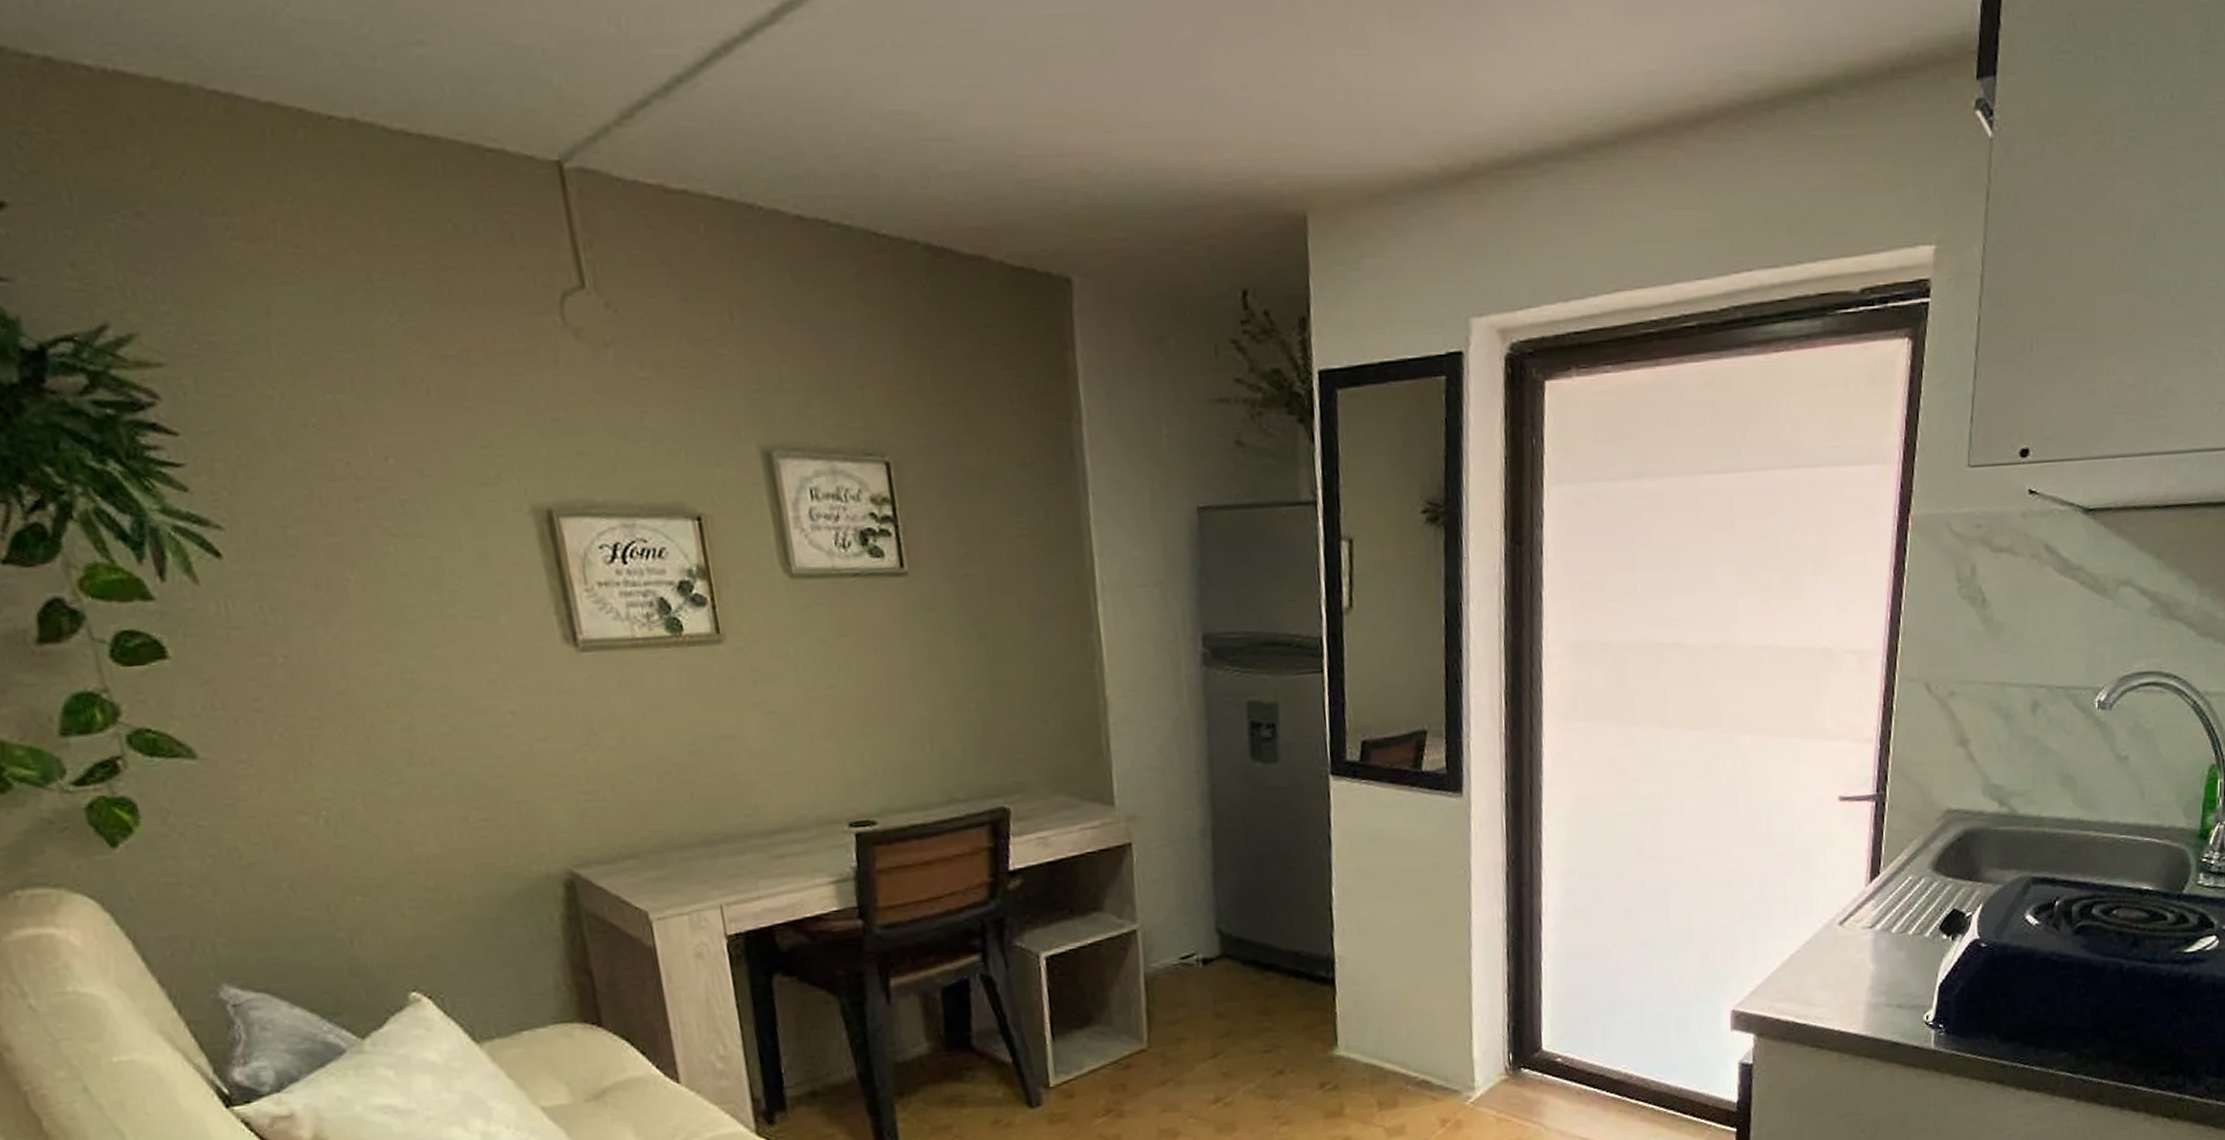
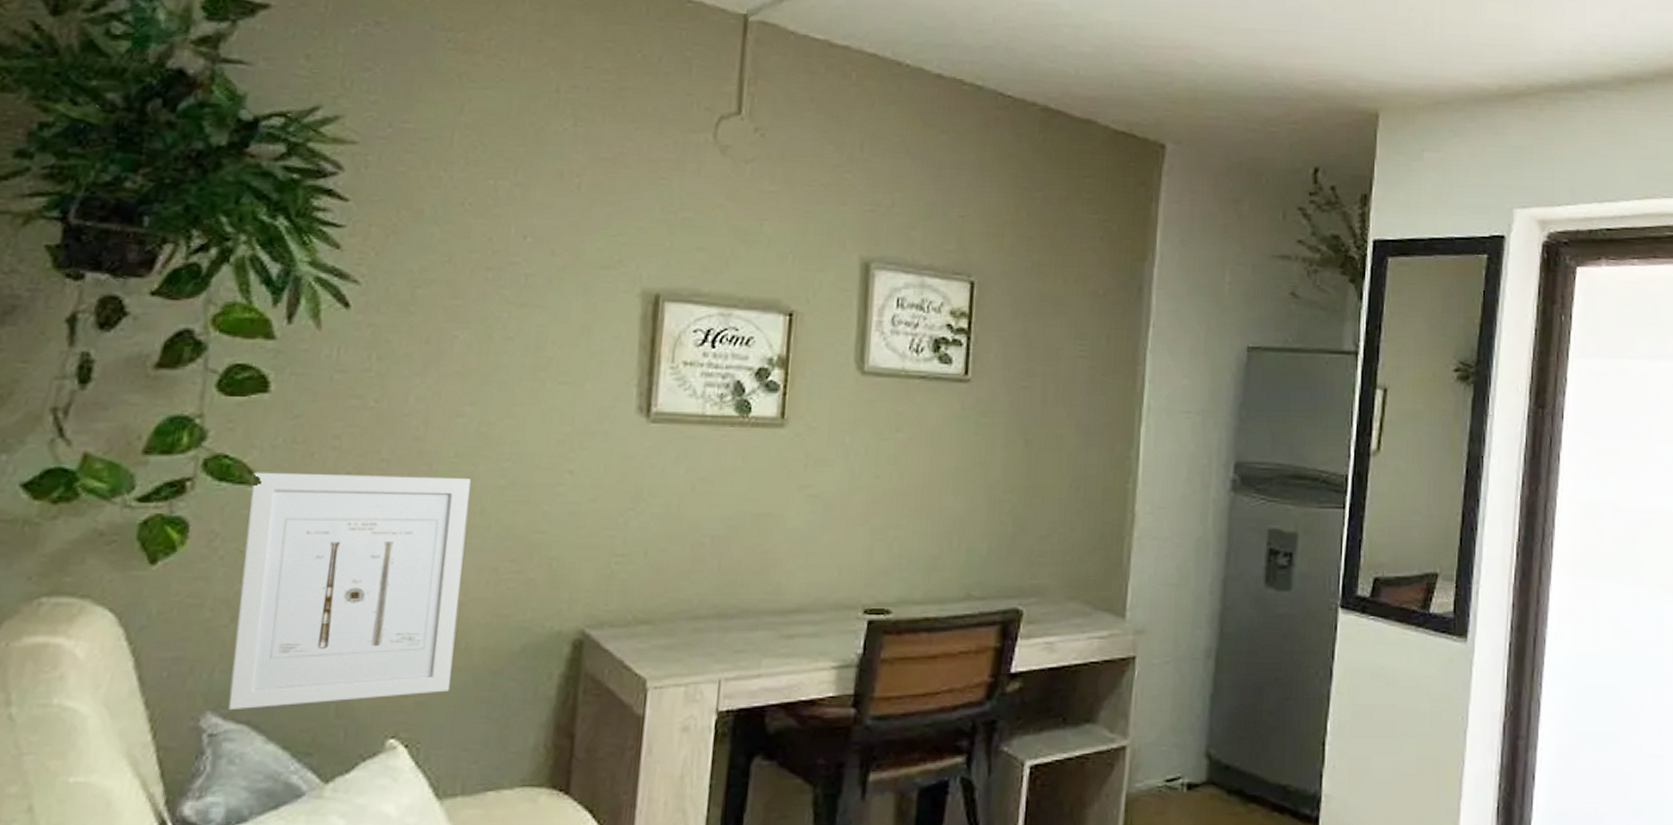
wall art: none [182,729,455,981] -> present [227,472,471,711]

